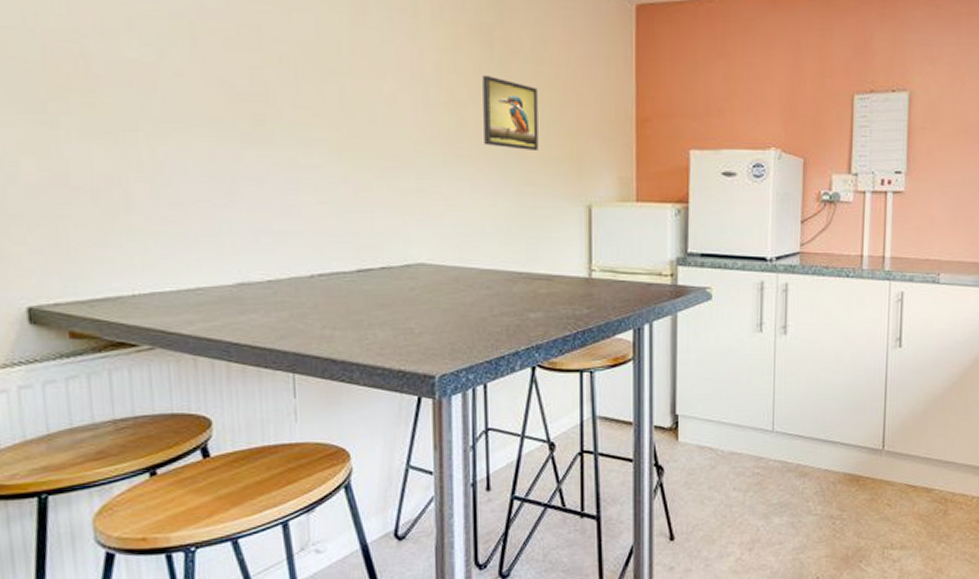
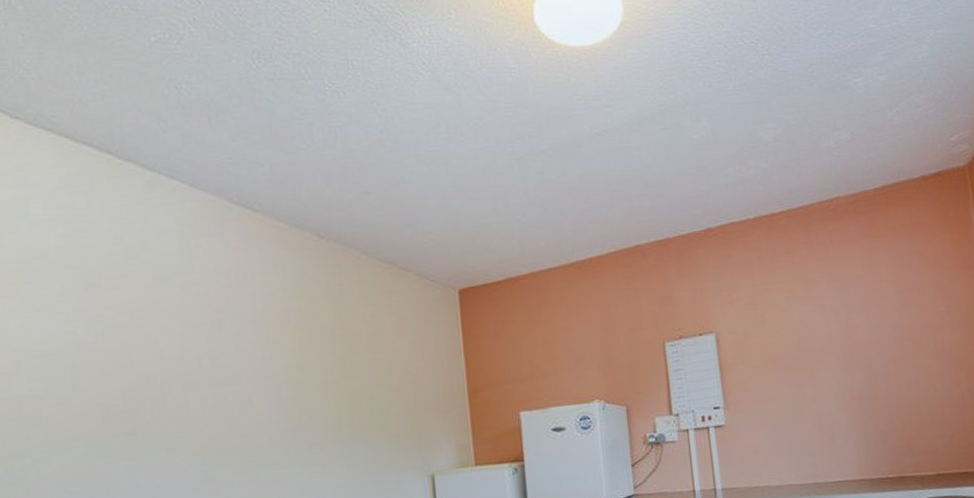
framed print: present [482,74,538,150] -> none [327,368,382,432]

